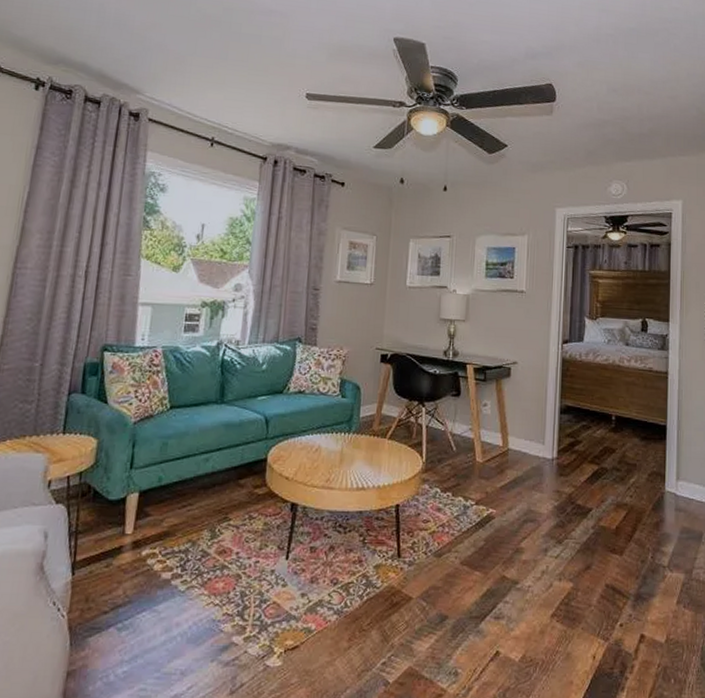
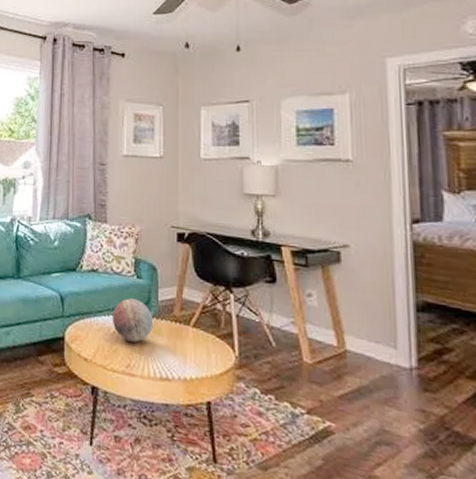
decorative orb: none [315,417,354,457] -> present [112,298,154,342]

